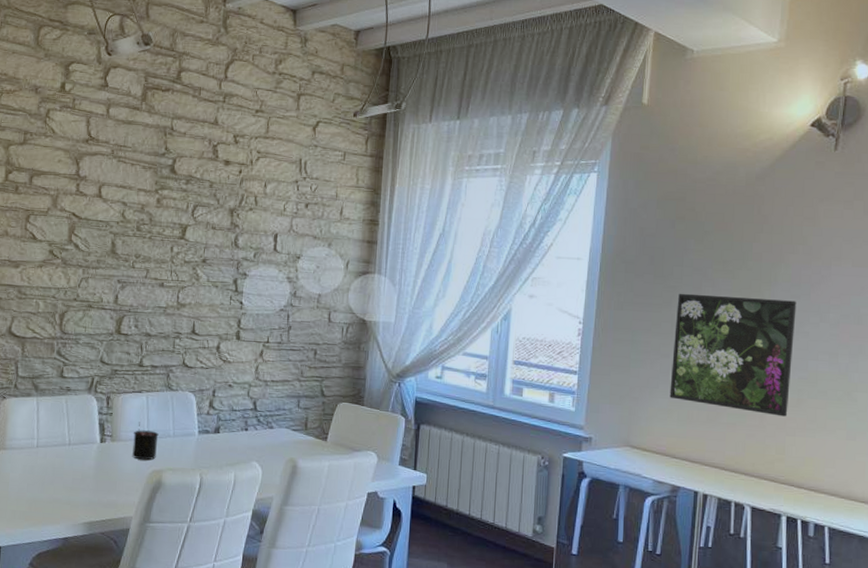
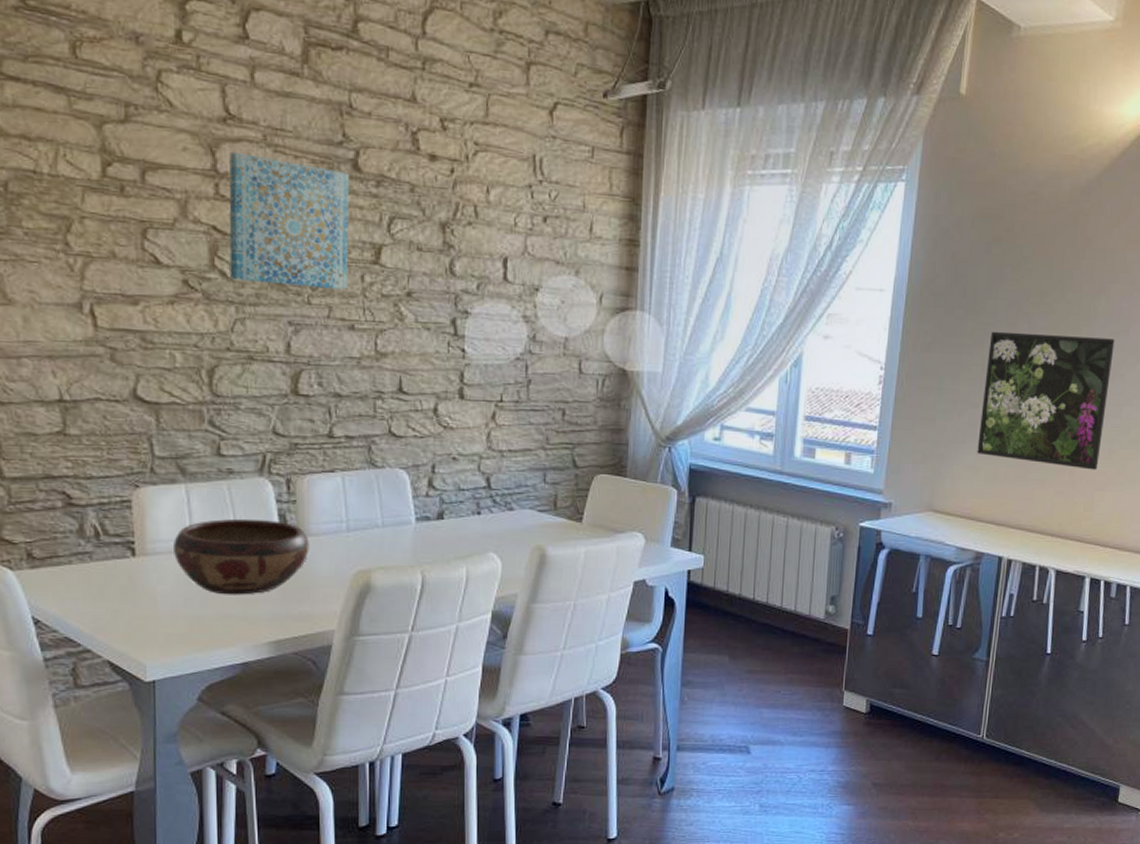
decorative bowl: none [23,425,120,485] -> present [172,518,310,595]
wall art: none [81,162,168,258] -> present [229,151,350,290]
candle: present [132,422,159,460] -> none [327,510,362,559]

